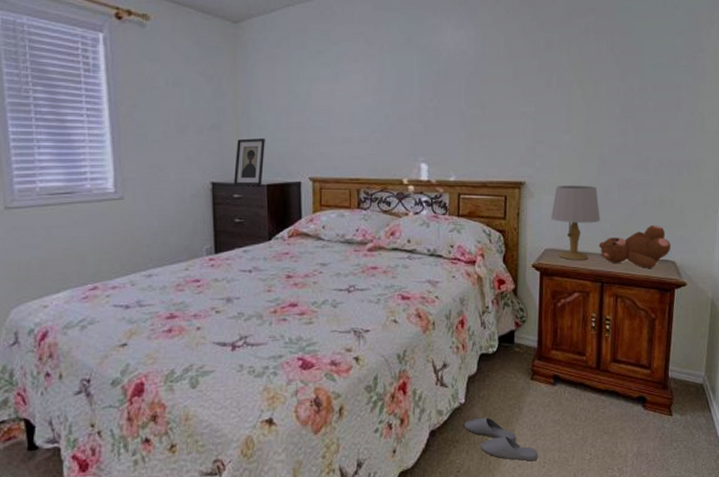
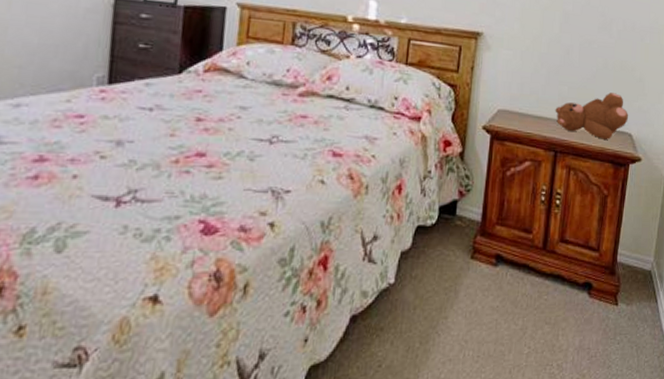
slippers: present [465,417,538,462] -> none [391,301,472,355]
table lamp: present [550,185,600,261] -> none [506,40,559,126]

